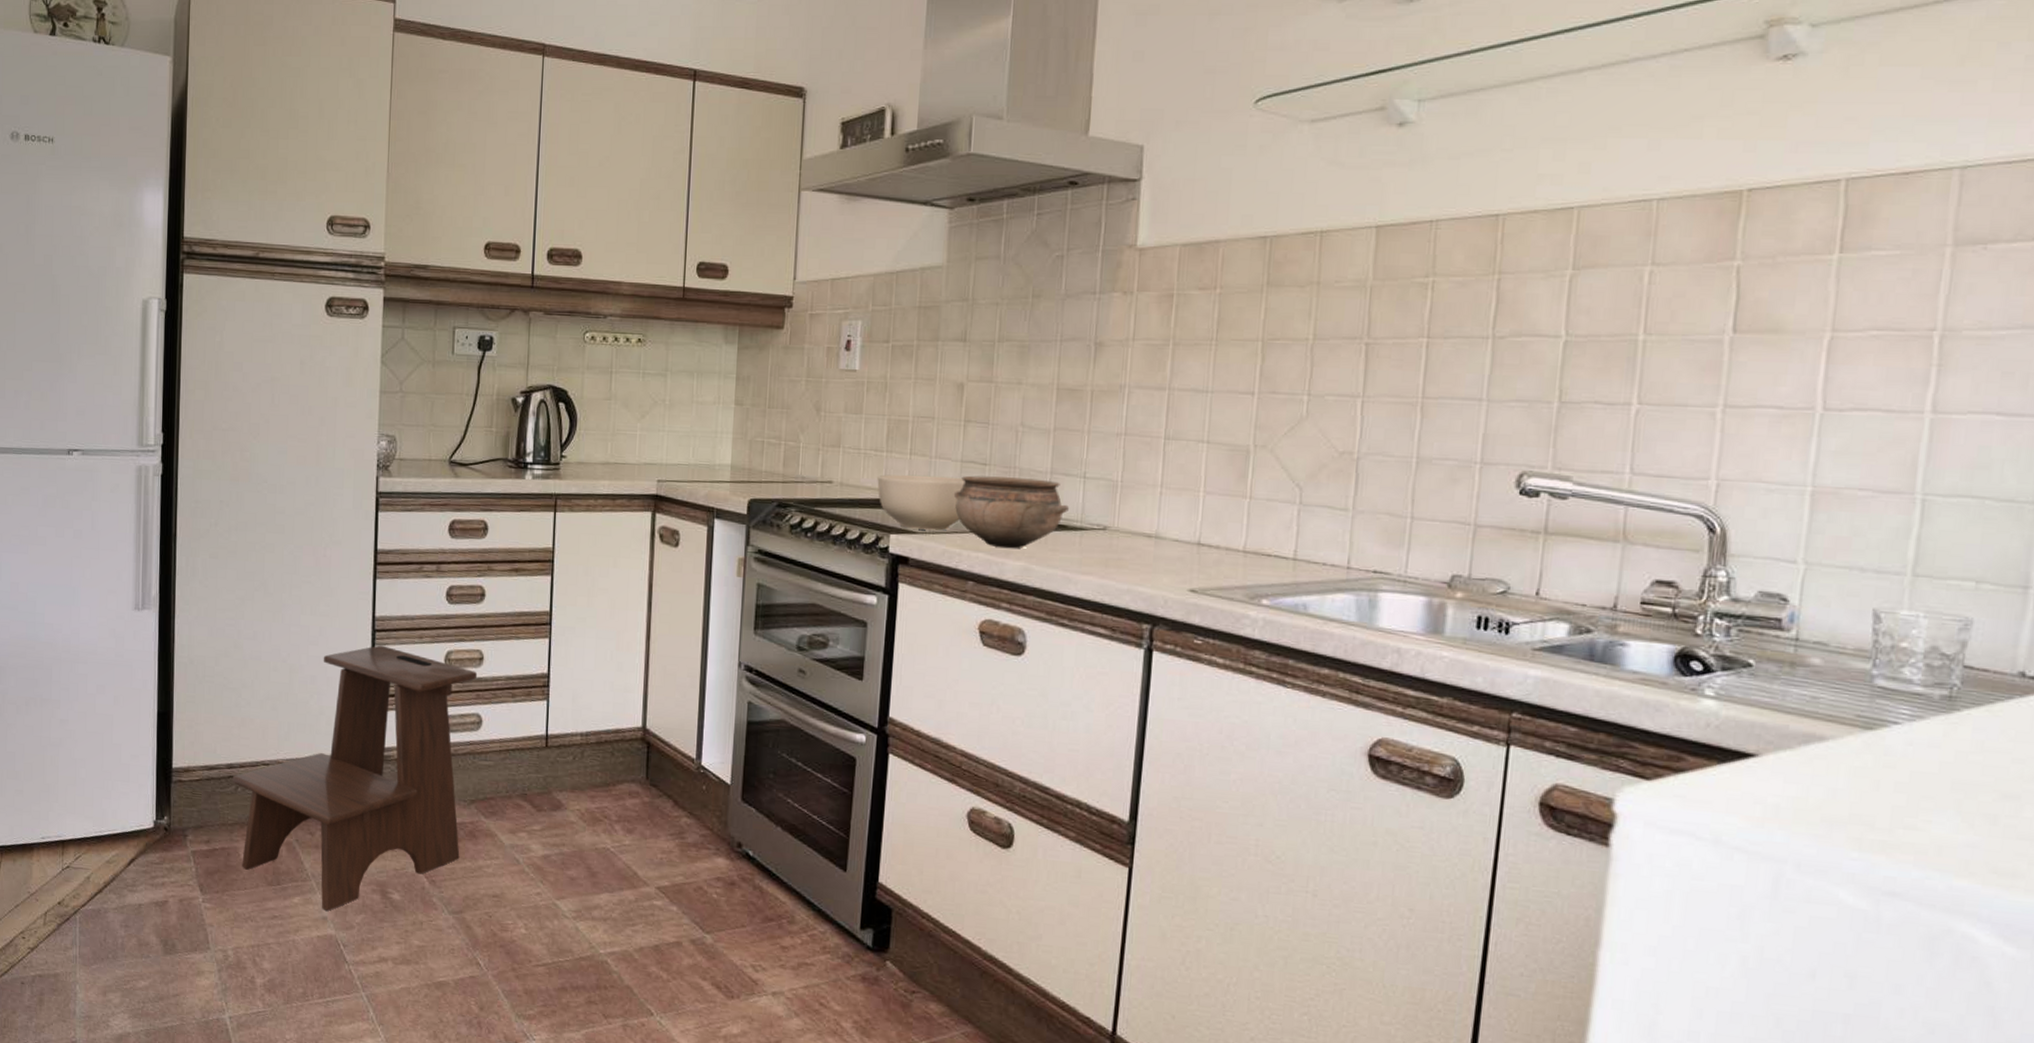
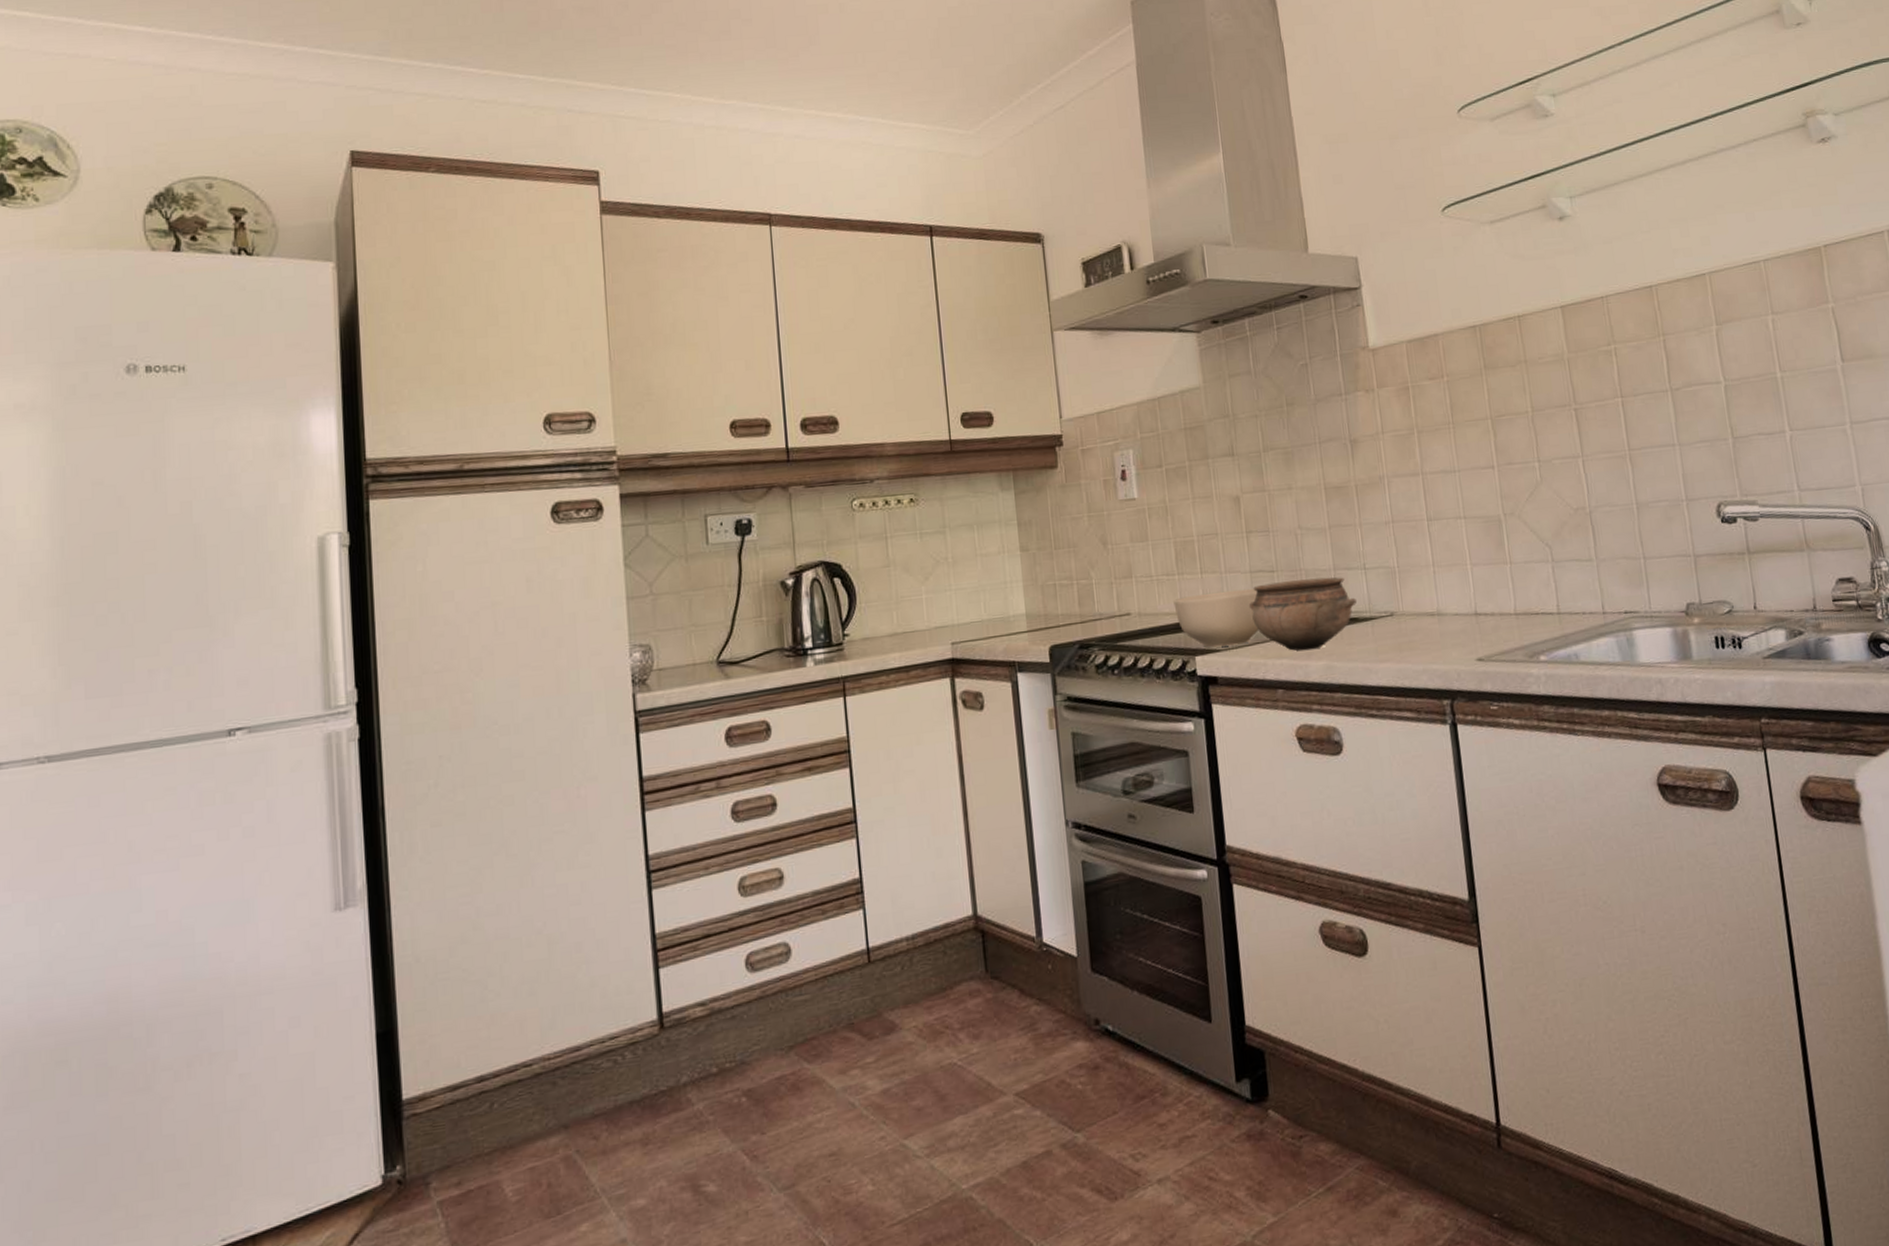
step stool: present [232,645,478,911] -> none [484,887,784,1231]

